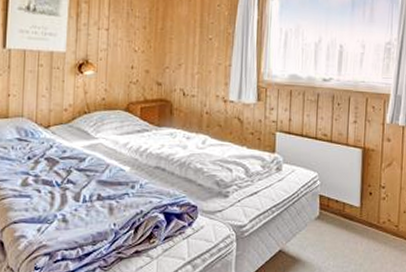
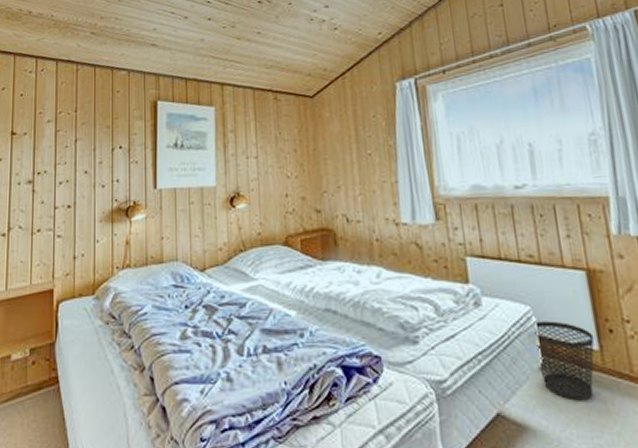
wastebasket: none [315,184,358,242] -> present [534,321,595,401]

